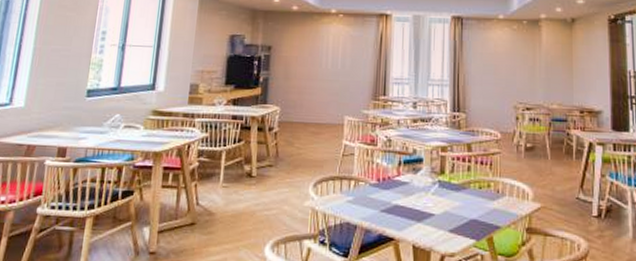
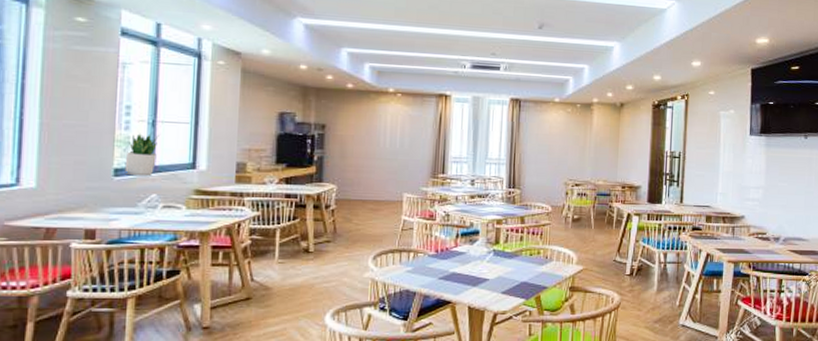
planter: none [95,55,127,97] -> present [124,132,159,177]

